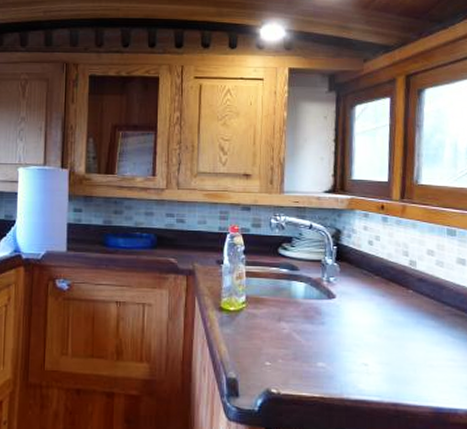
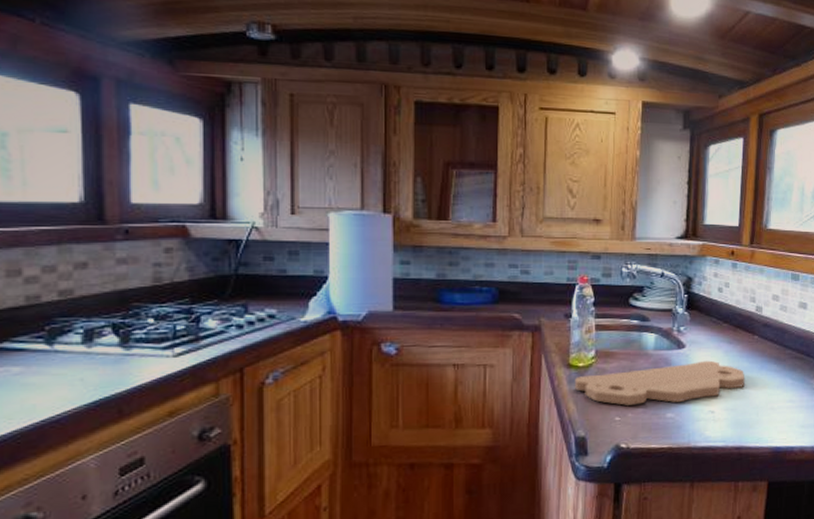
cutting board: none [226,312,400,352] -> present [575,360,744,406]

